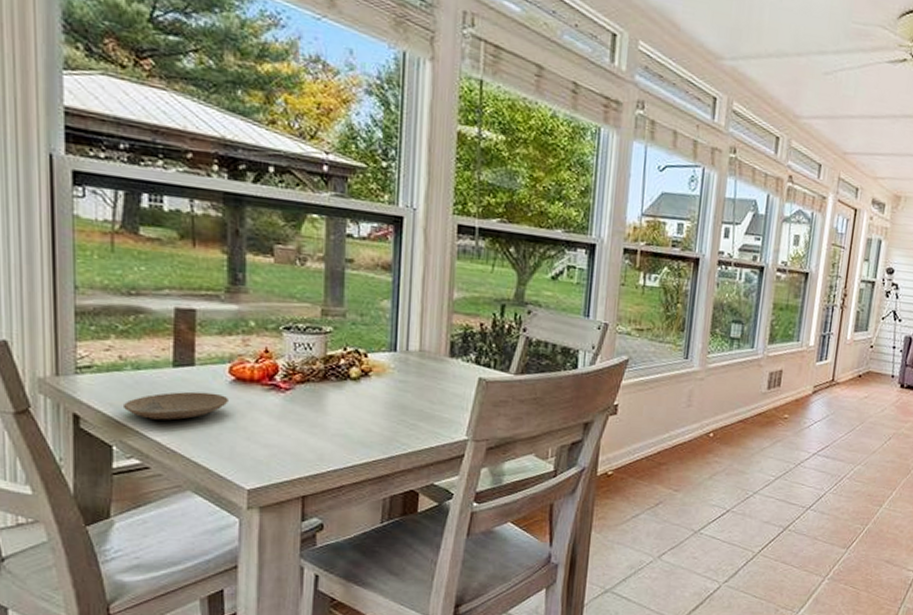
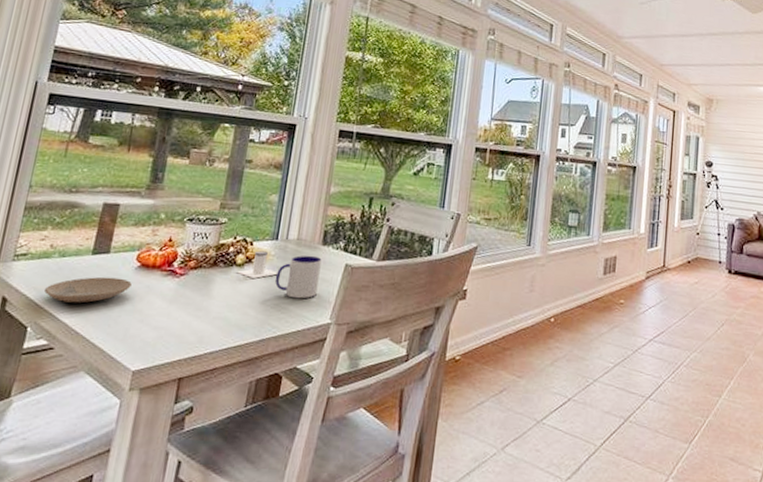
salt shaker: none [352,363,400,393] -> present [237,250,277,278]
mug: none [398,368,451,415] -> present [275,255,322,299]

